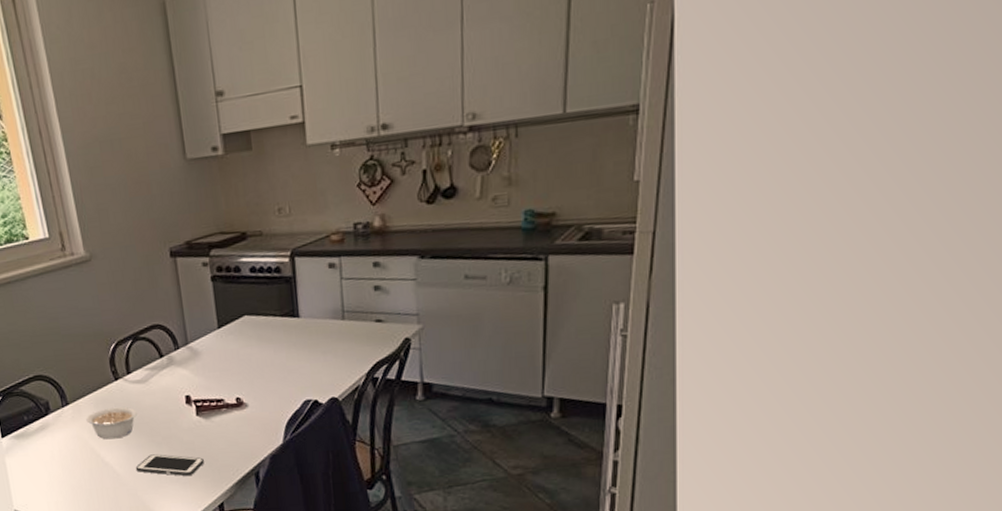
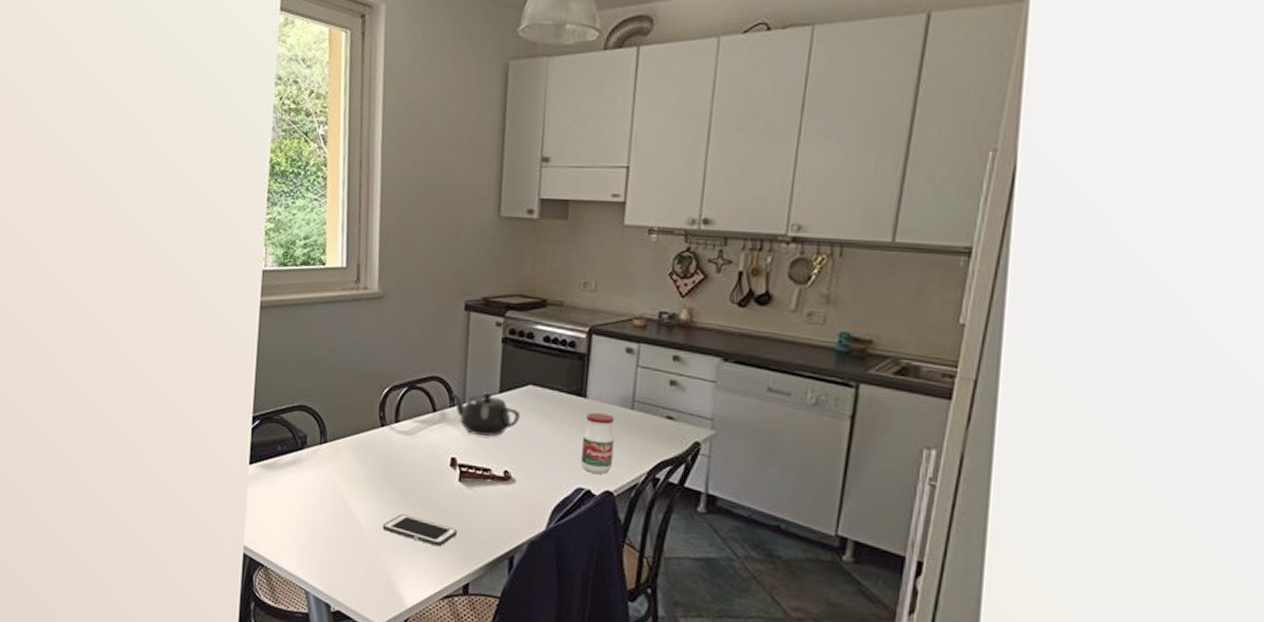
legume: present [86,407,137,439] -> none [342,454,397,489]
teapot: none [173,329,242,371] -> present [451,392,521,436]
jar: none [302,328,334,385] -> present [580,412,615,475]

